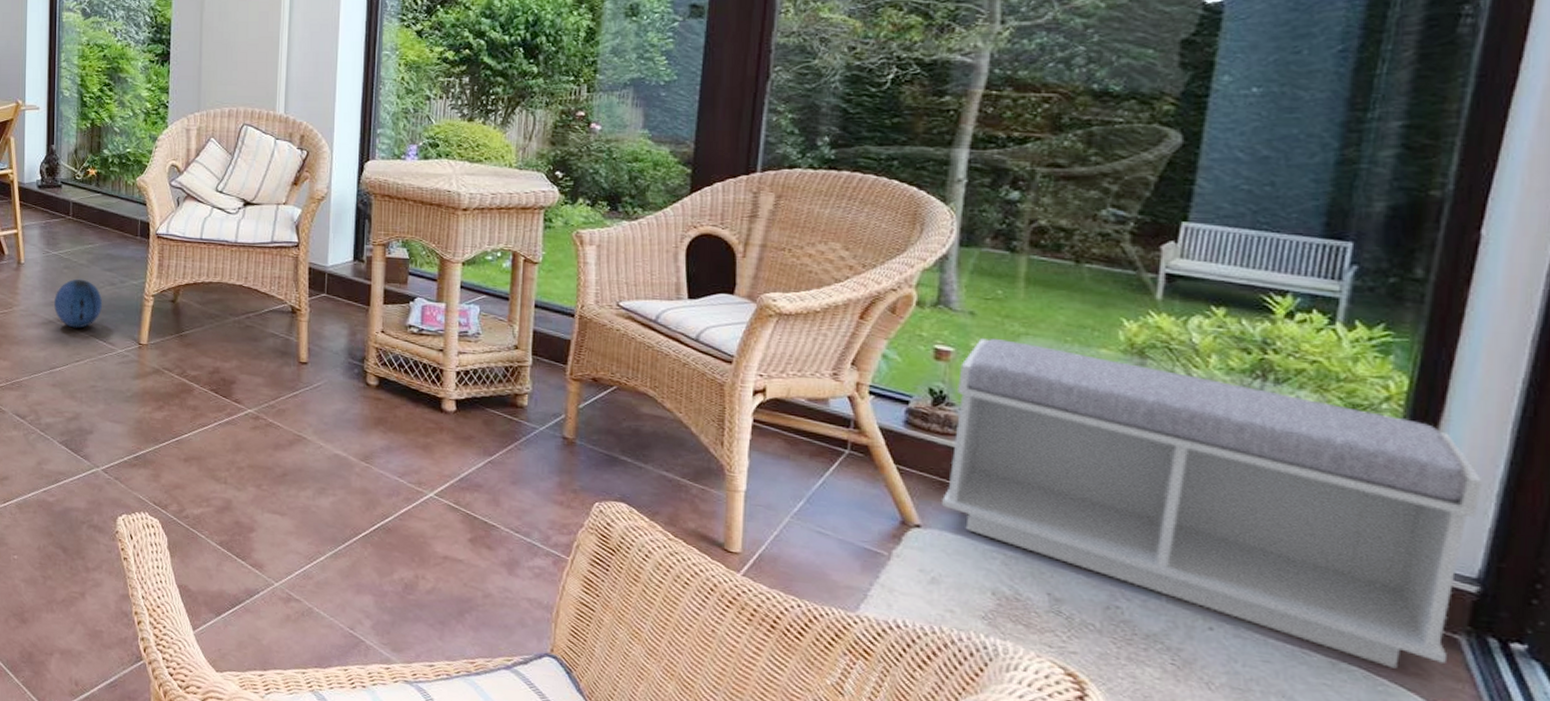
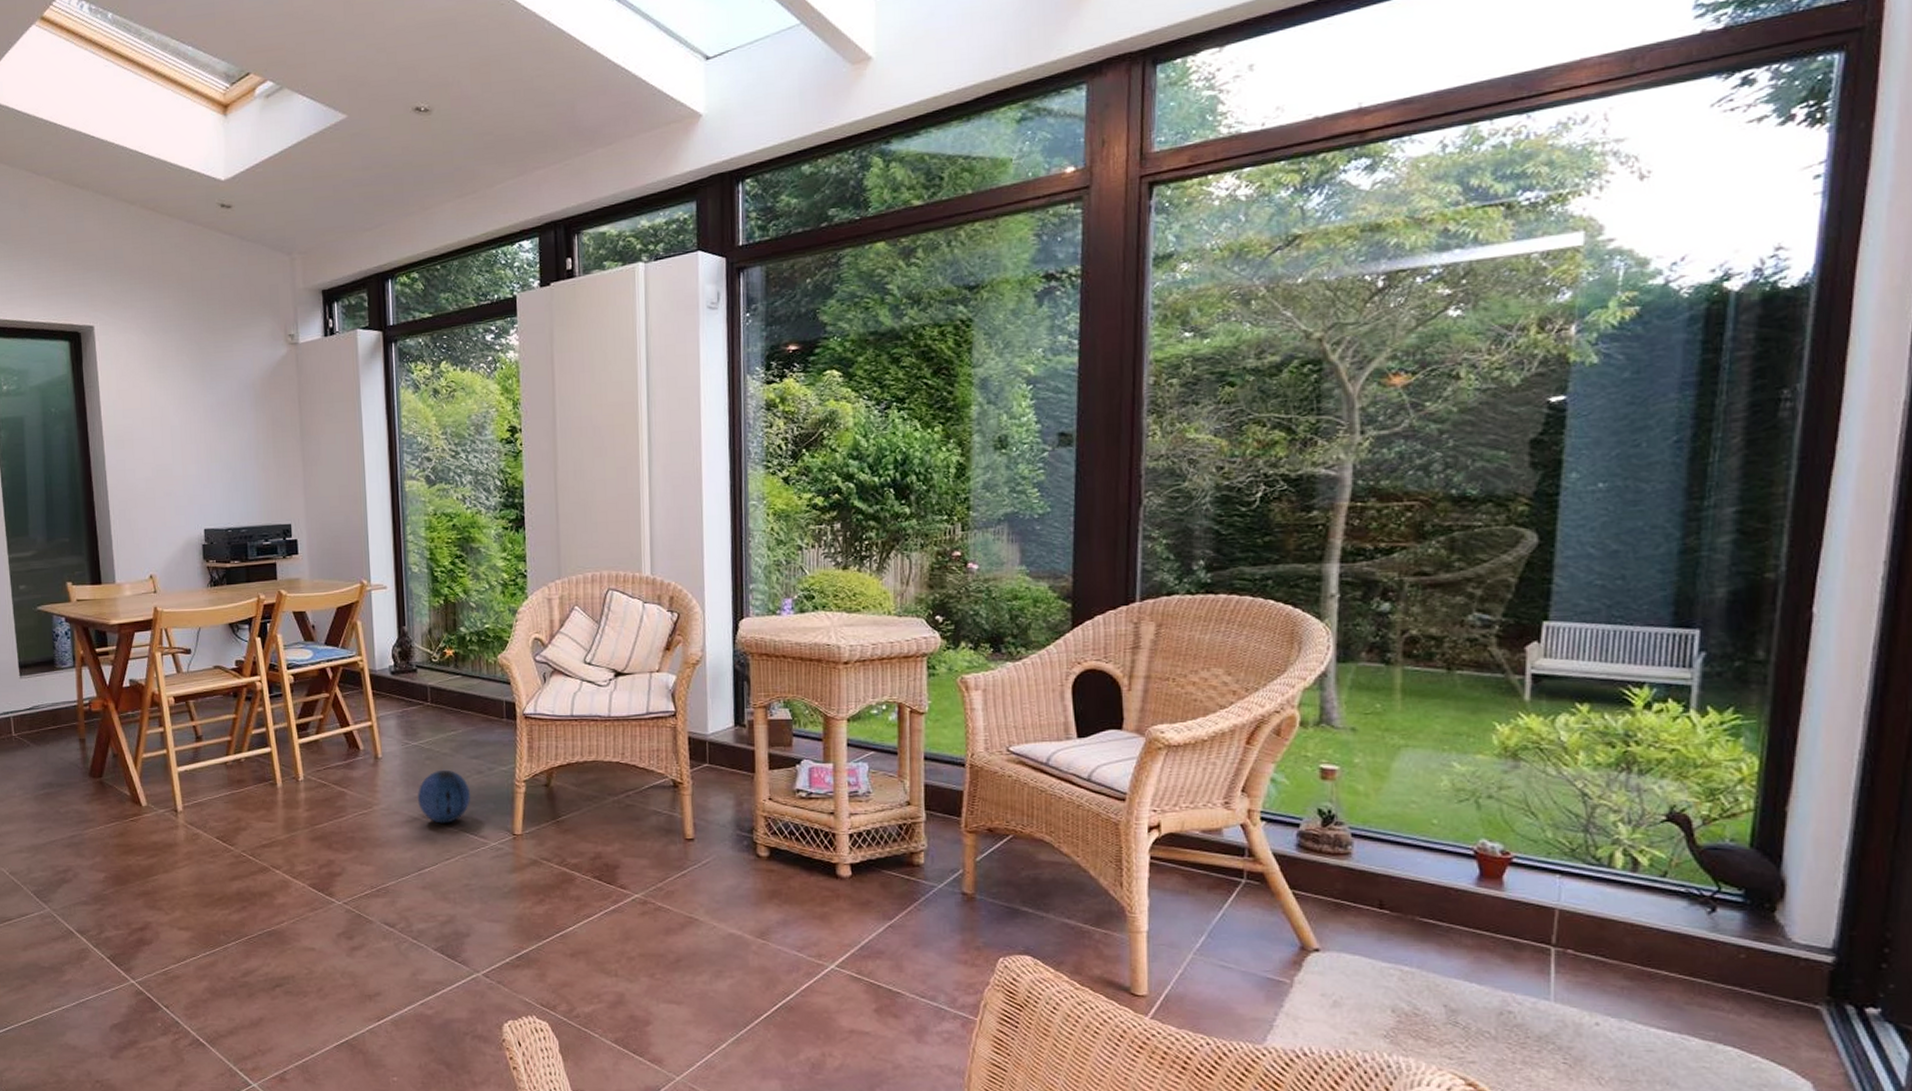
bench: present [942,338,1483,669] -> none [1338,752,1831,1045]

